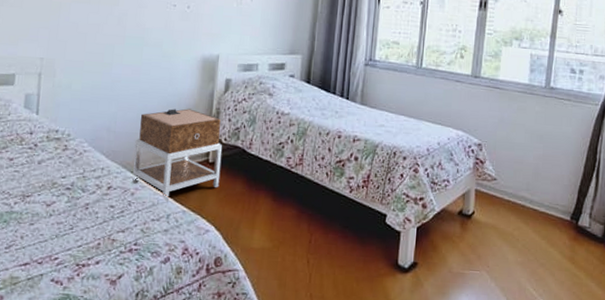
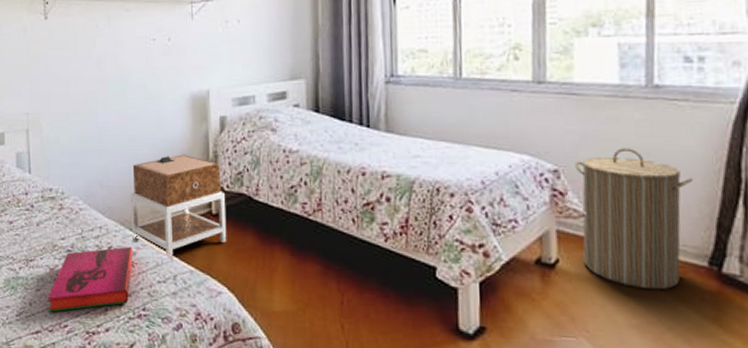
hardback book: none [40,187,132,246] -> present [48,246,133,312]
laundry hamper: none [491,131,568,237] -> present [575,148,694,290]

